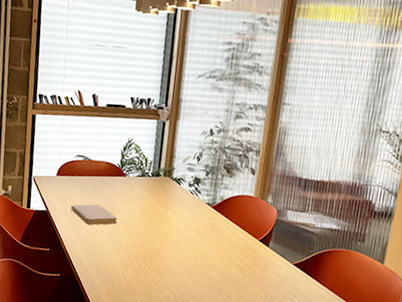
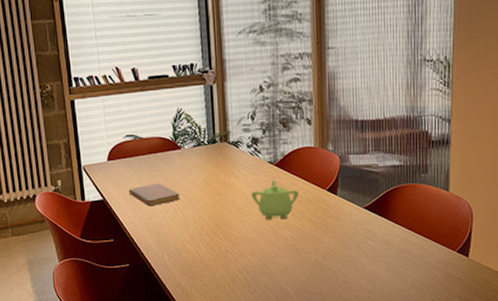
teapot: none [185,221,231,261] -> present [251,180,299,220]

